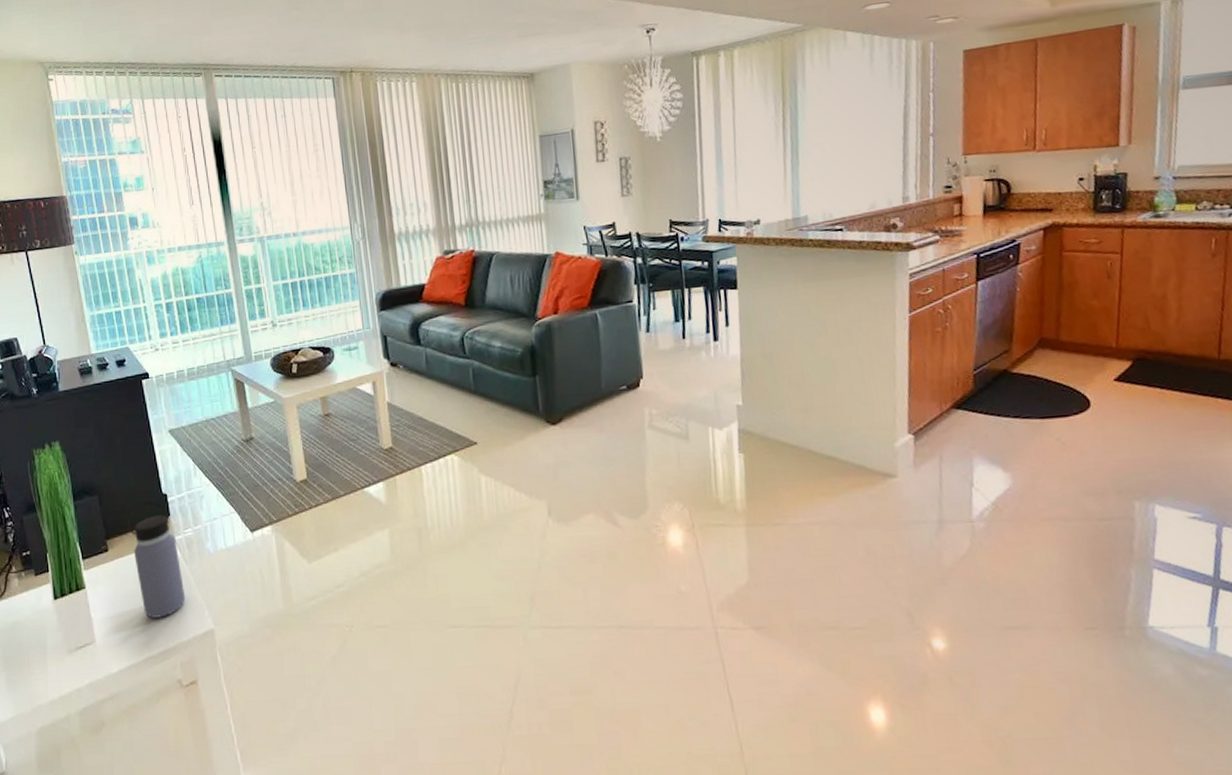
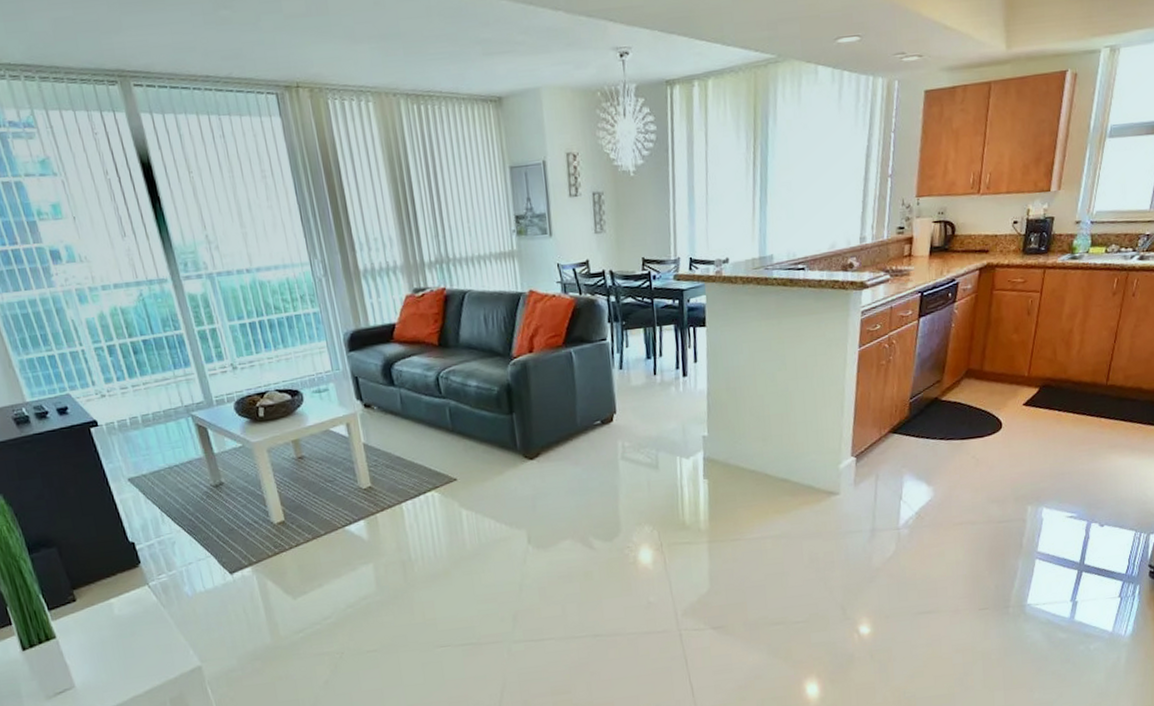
water bottle: present [128,501,186,618] -> none [94,550,168,661]

